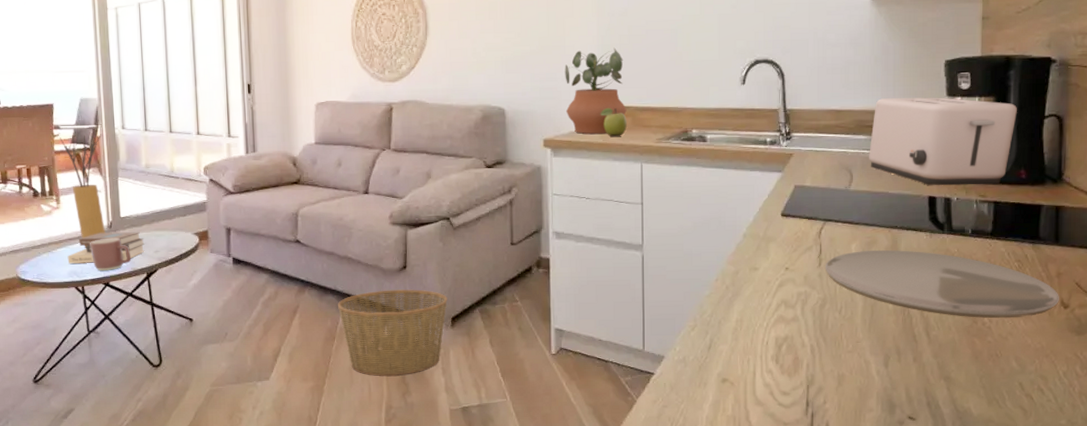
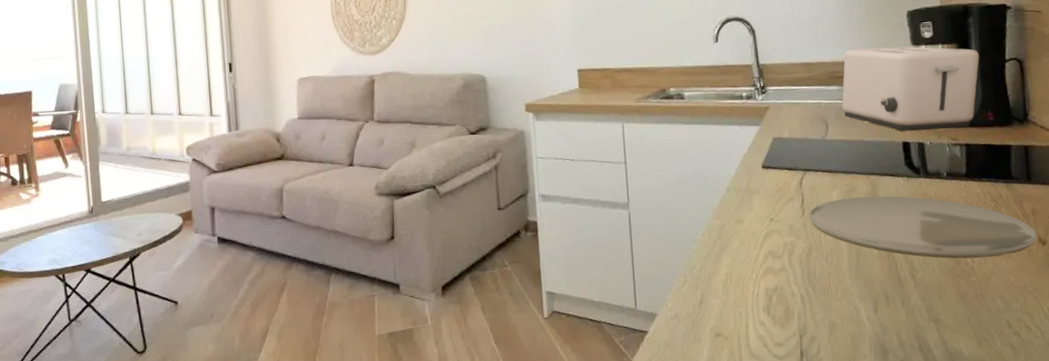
vase: present [59,128,105,248] -> none [38,113,86,235]
books: present [67,232,145,265] -> none [47,215,127,253]
mug: present [90,238,132,271] -> none [70,222,114,257]
basket: present [337,289,447,376] -> none [325,259,437,350]
potted plant: present [565,47,627,135] -> none [542,12,605,97]
fruit: present [600,107,627,136] -> none [579,70,606,98]

